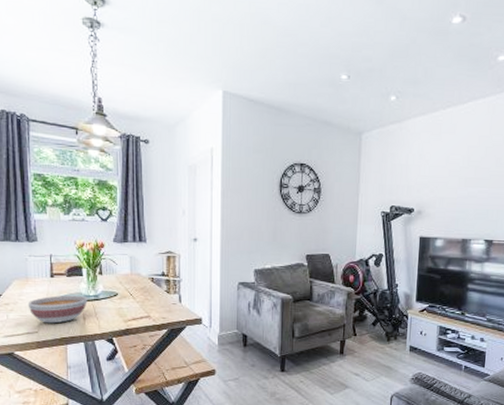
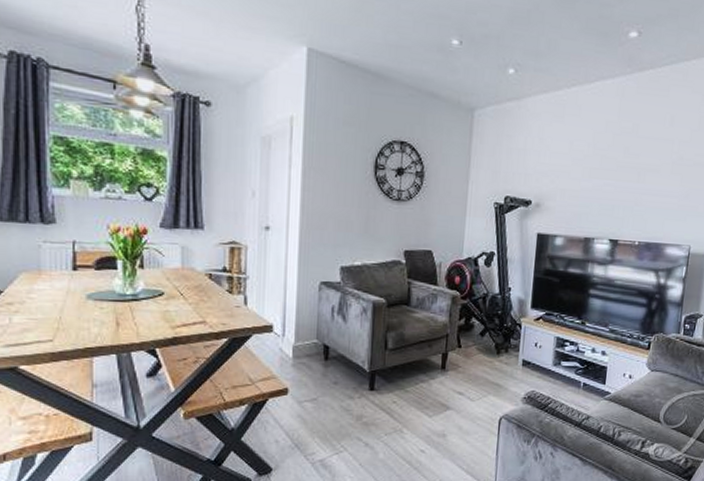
bowl: present [27,294,88,324] -> none [39,293,123,330]

